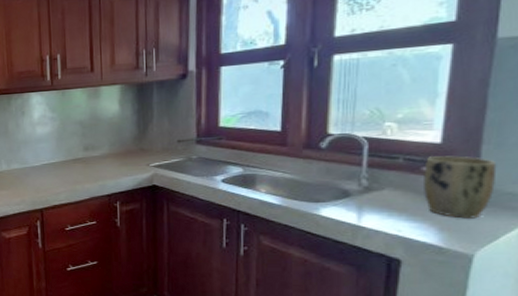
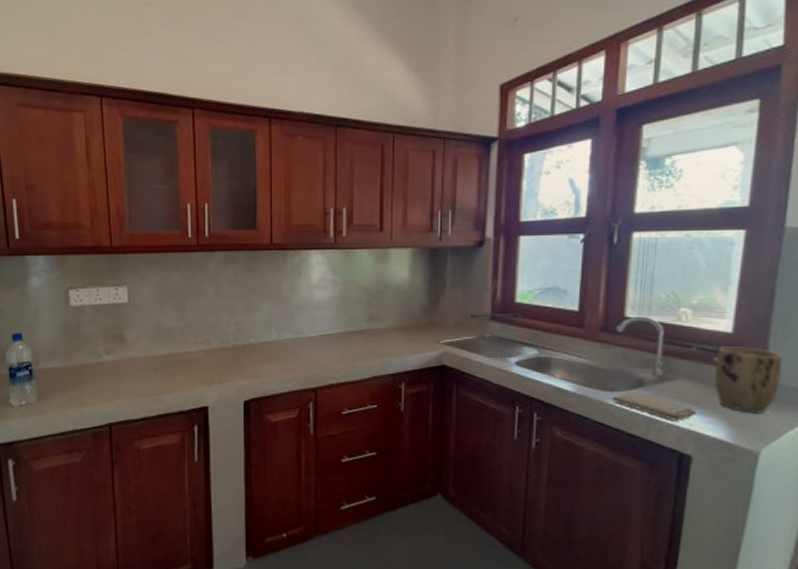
washcloth: none [316,201,405,228] -> present [611,390,696,421]

